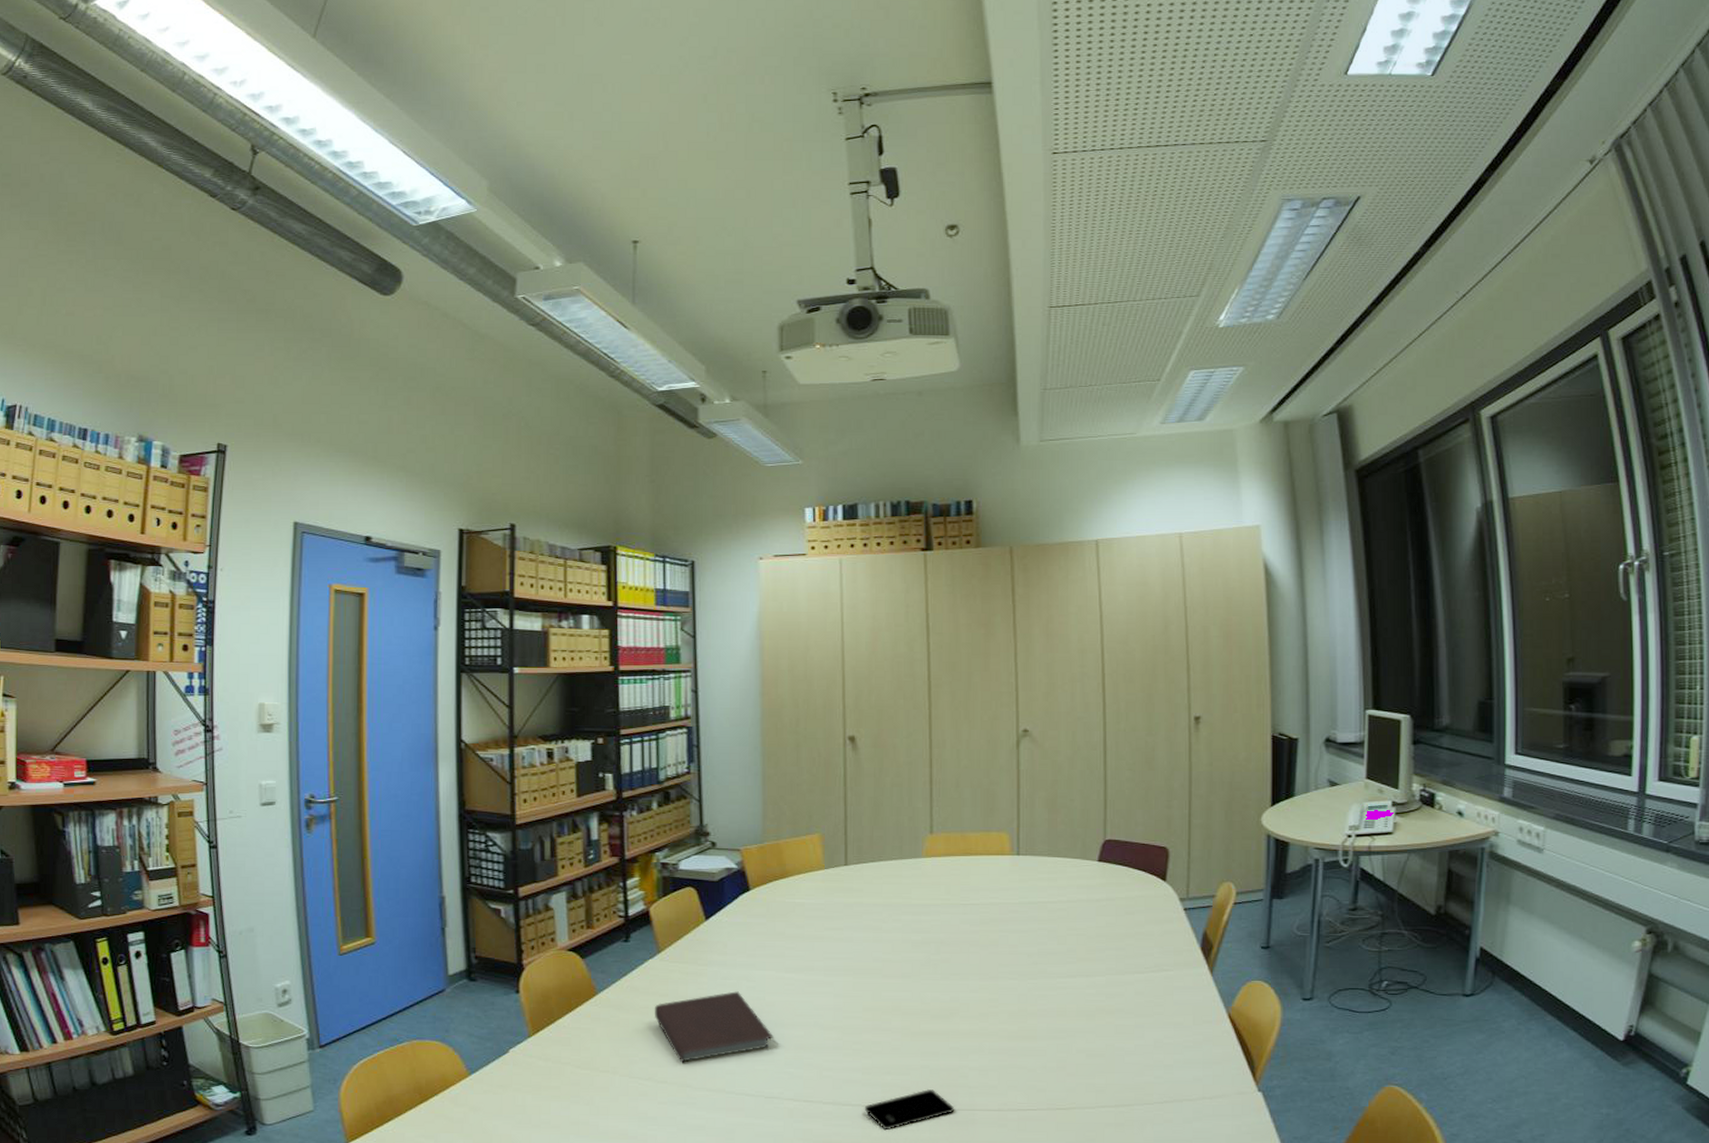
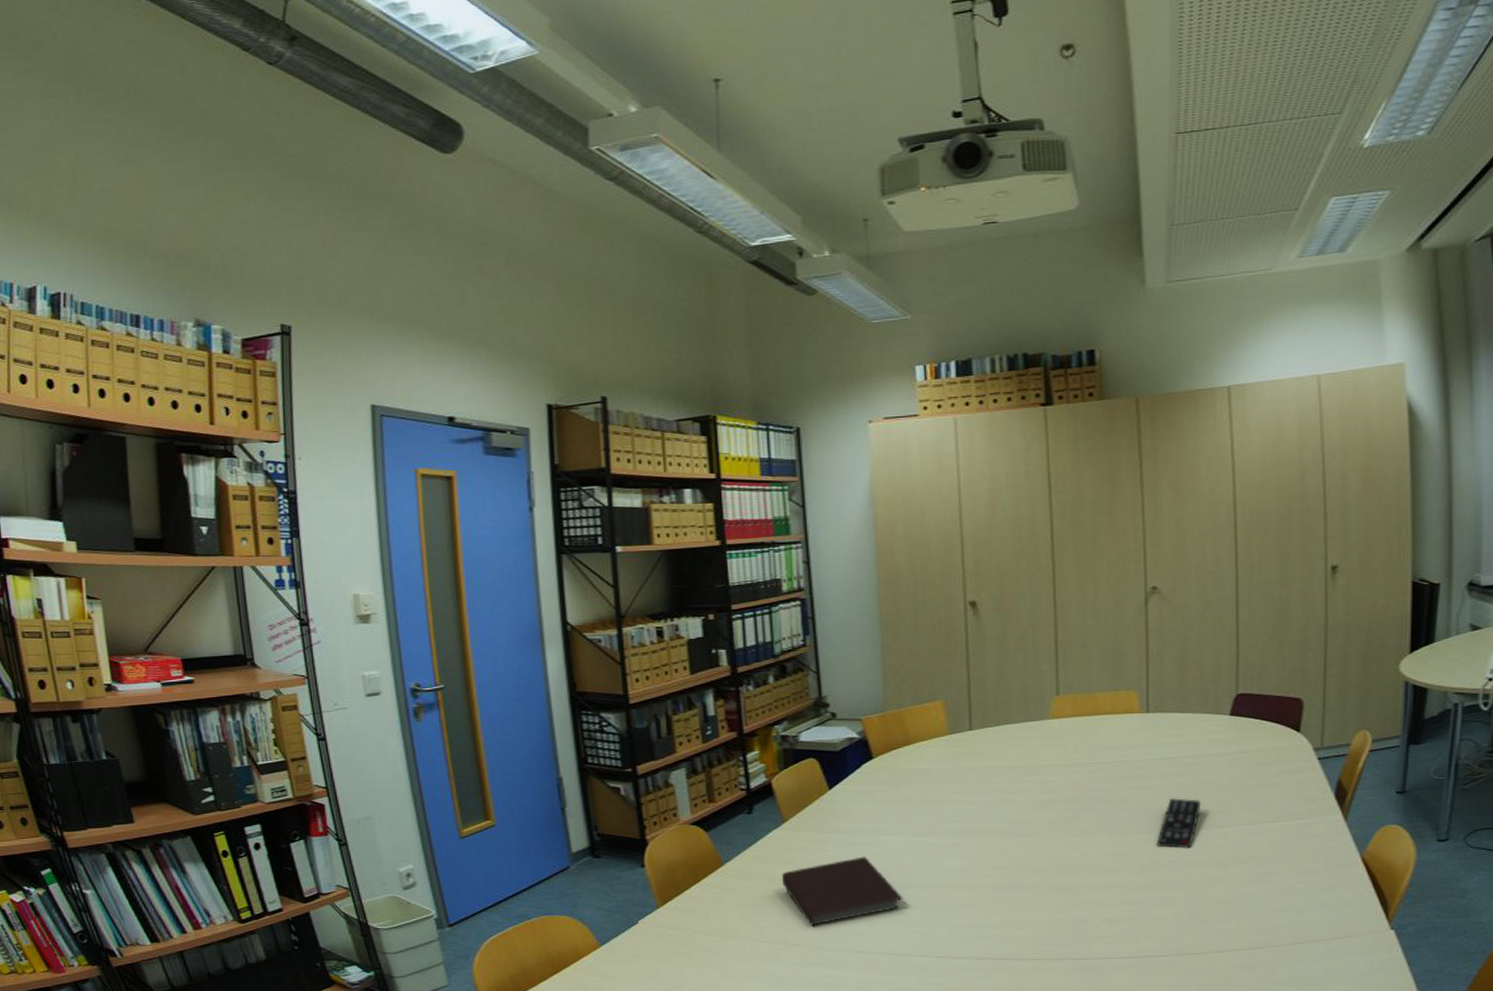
smartphone: present [864,1089,955,1130] -> none [996,941,1087,980]
remote control: none [1026,943,1070,997] -> present [1157,797,1202,848]

